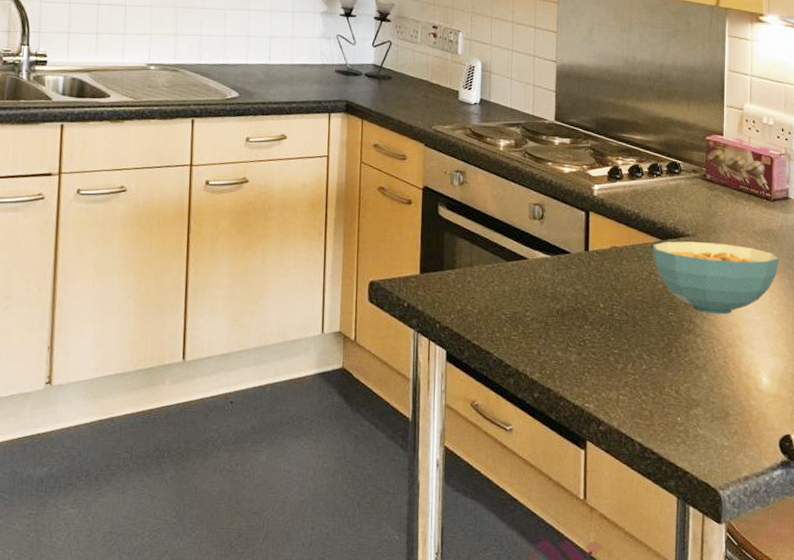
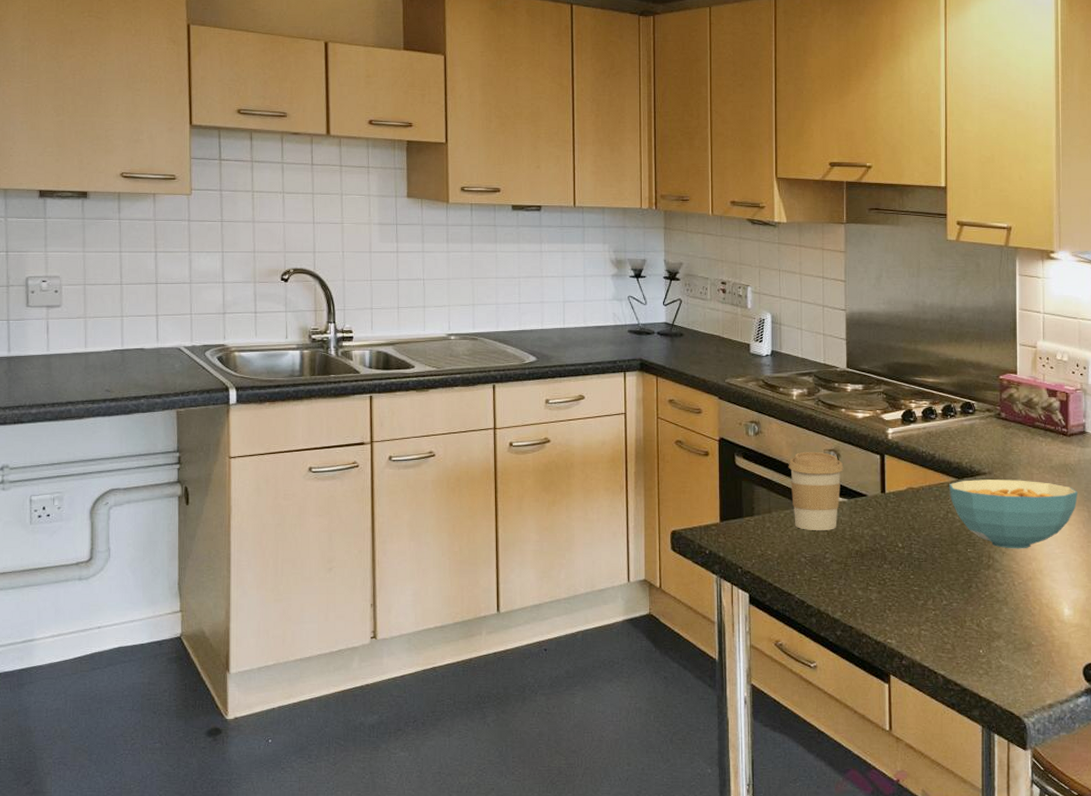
coffee cup: none [492,204,548,287] -> present [788,451,844,530]

